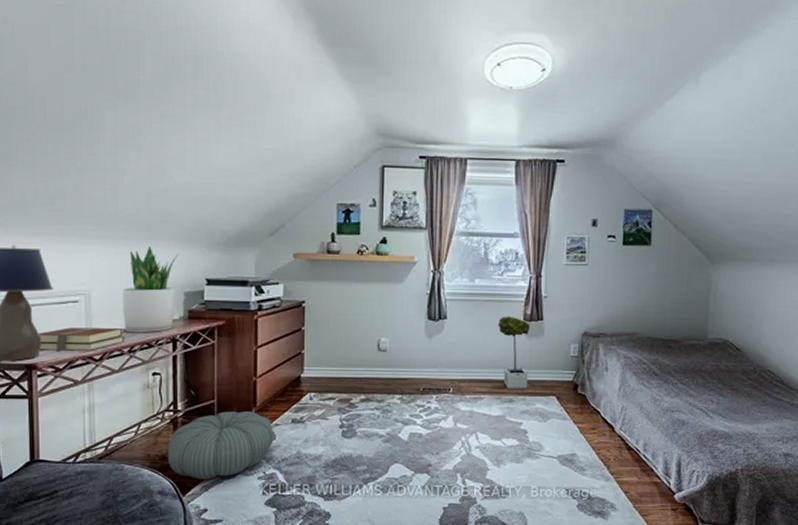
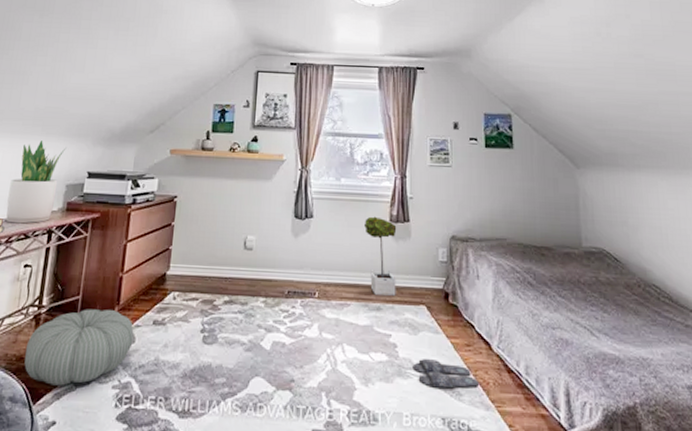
slippers: none [541,441,600,465] -> present [412,358,478,389]

